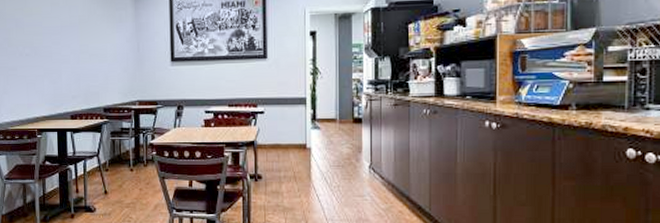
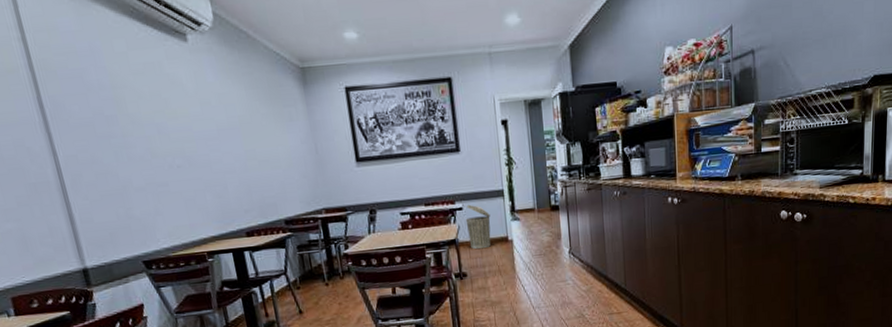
trash can: none [266,109,291,154] -> present [465,204,491,249]

